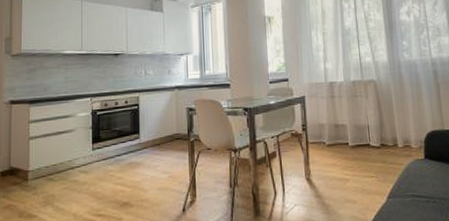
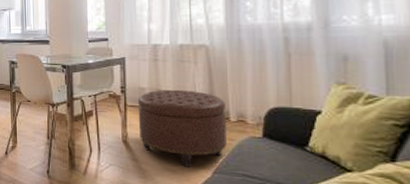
ottoman: none [318,122,397,196] -> present [137,89,227,167]

